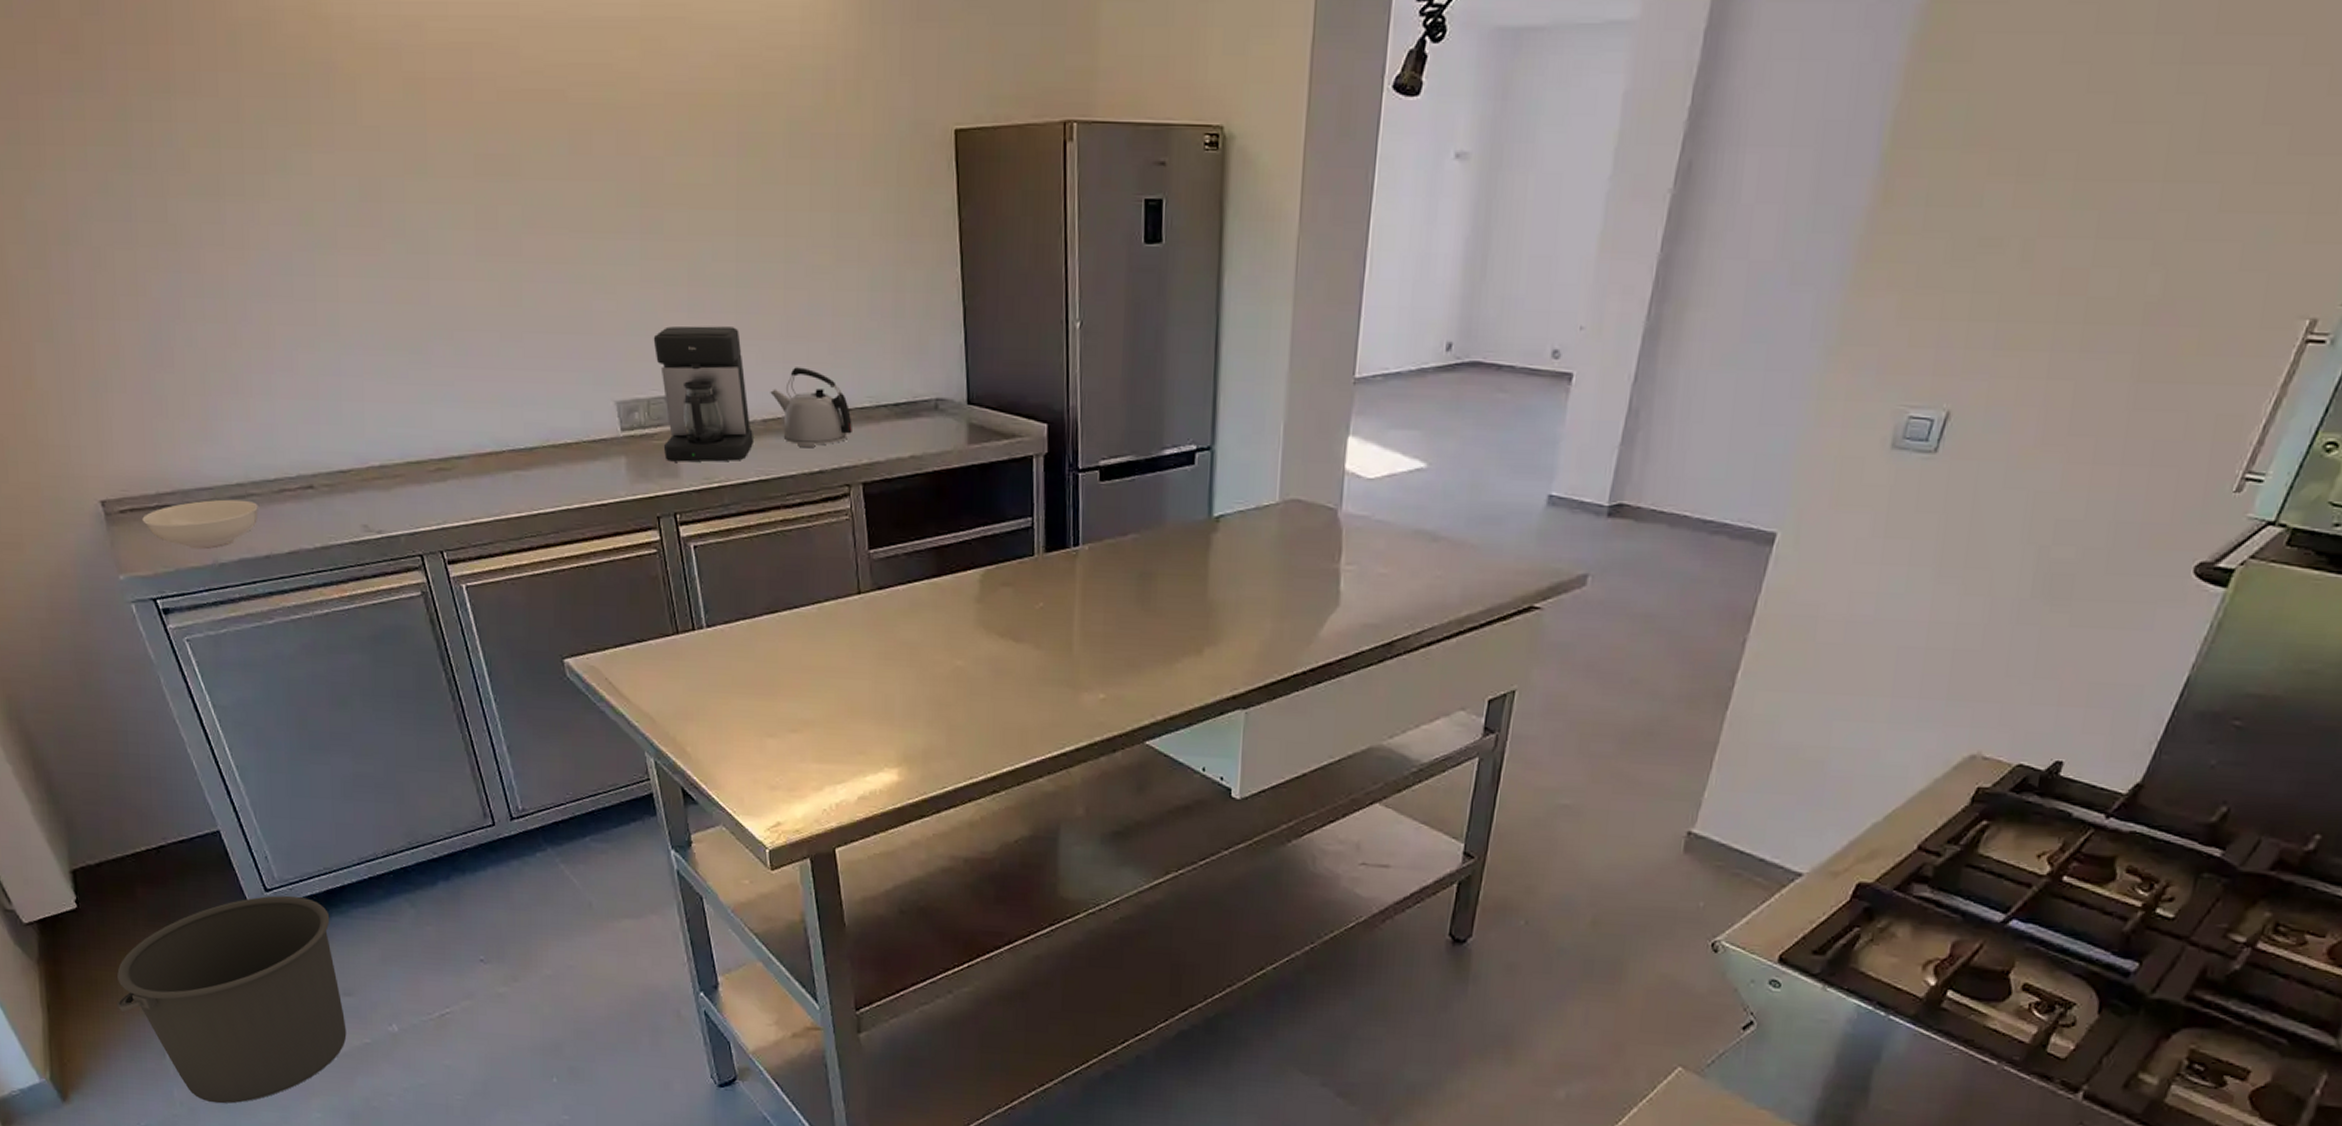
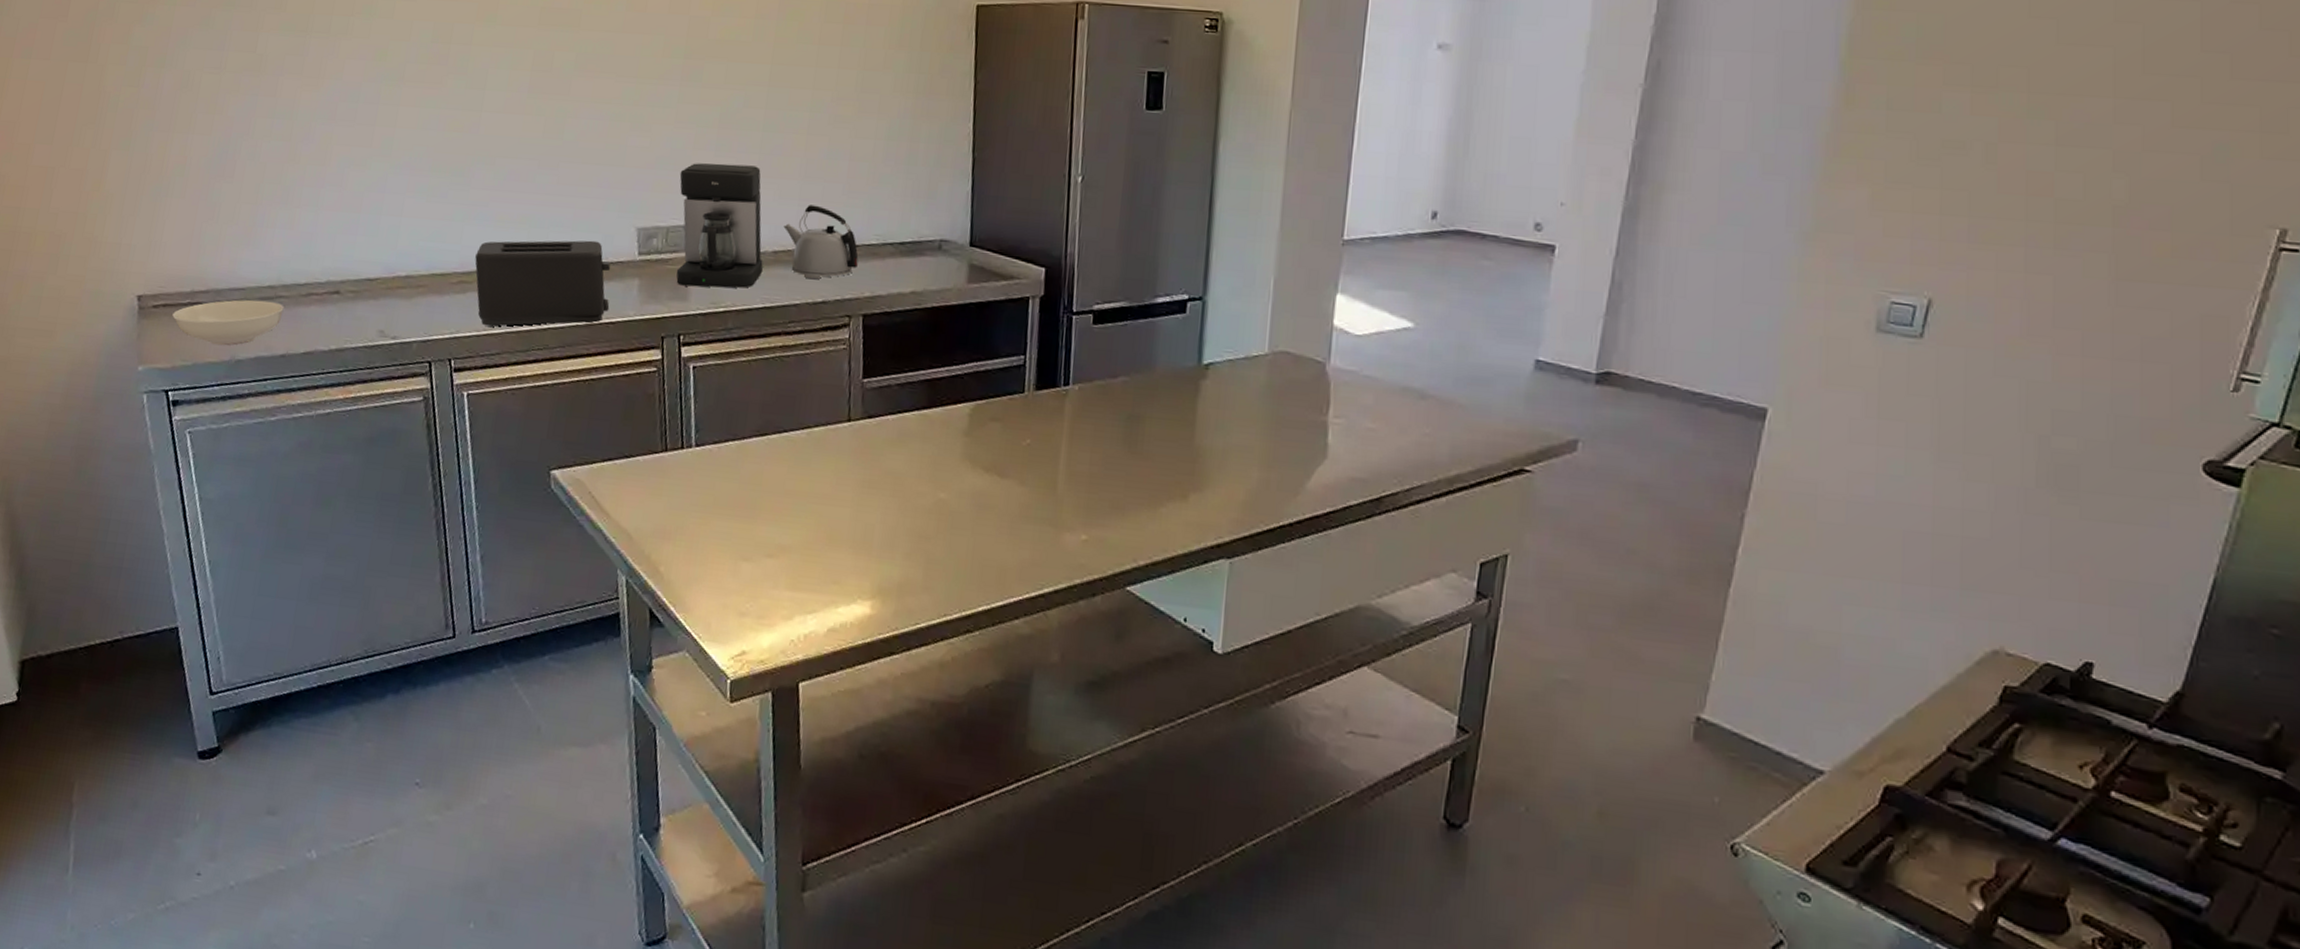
bucket: present [117,895,347,1104] -> none [32,699,270,931]
toaster: none [450,417,599,515] -> present [474,240,611,327]

